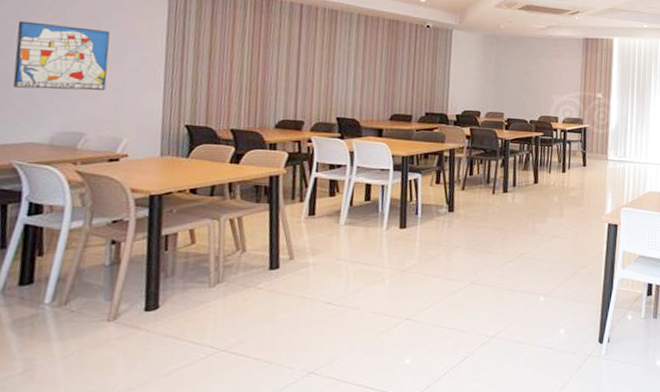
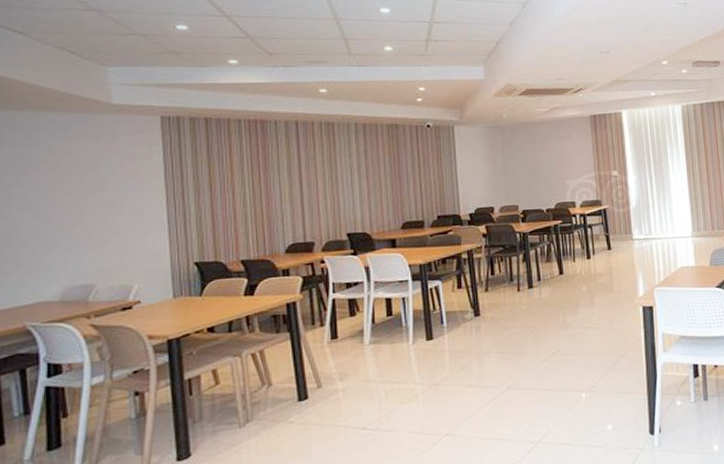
wall art: present [13,20,110,91] -> none [15,176,110,247]

